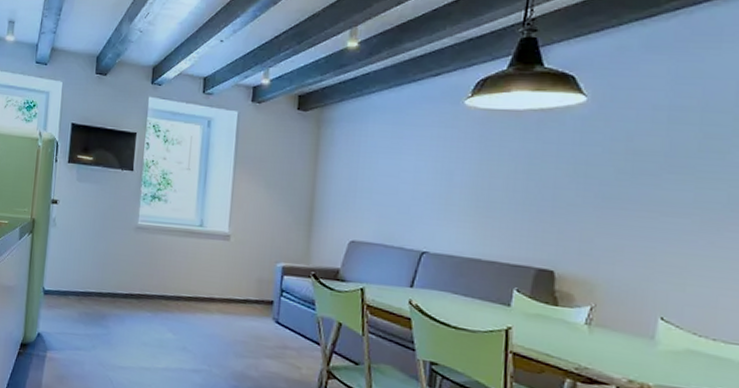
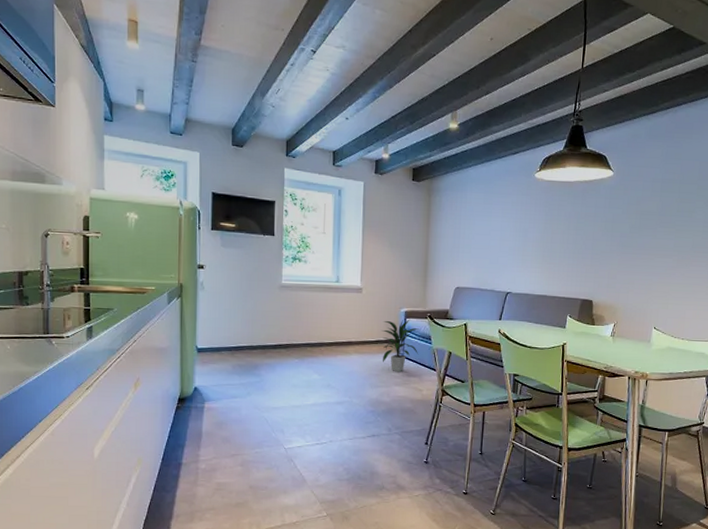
indoor plant: none [251,275,300,342] -> present [382,319,419,373]

